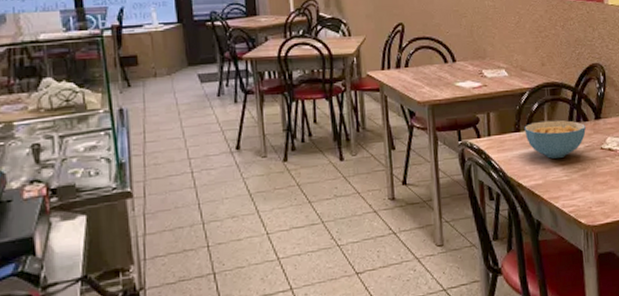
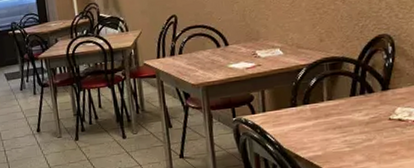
cereal bowl: present [524,120,586,159] -> none [301,93,371,131]

